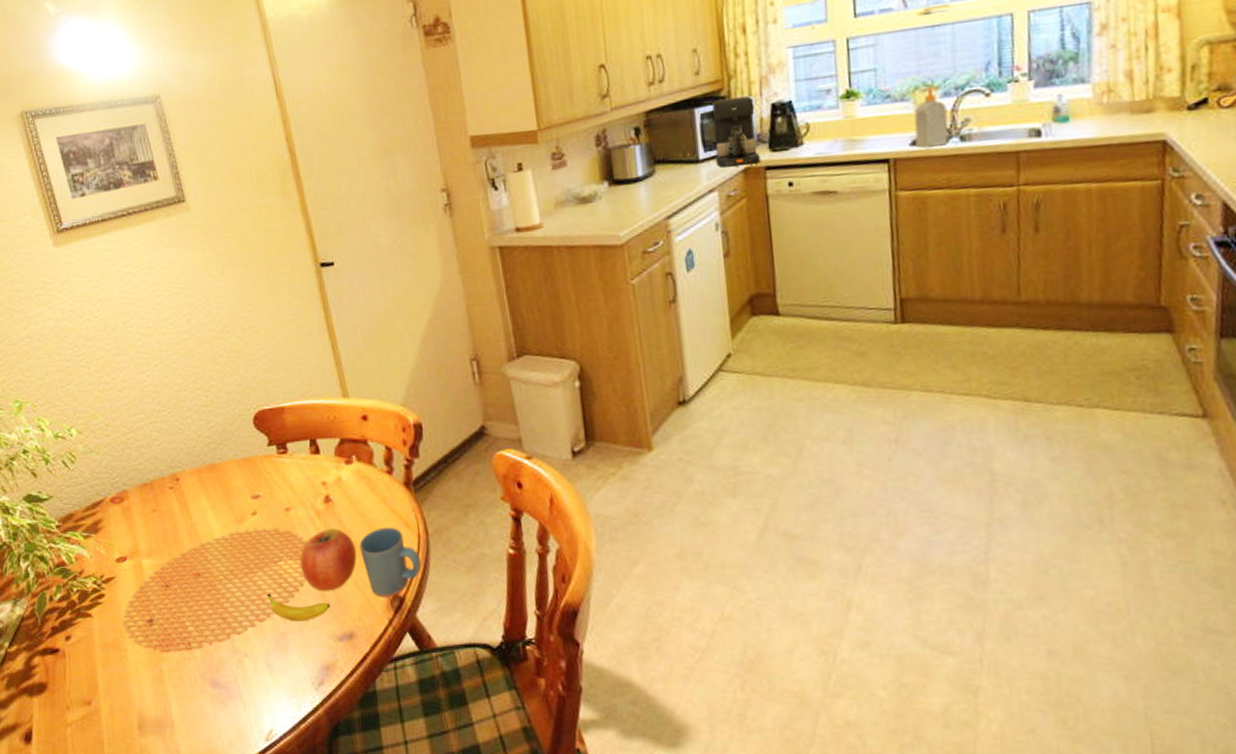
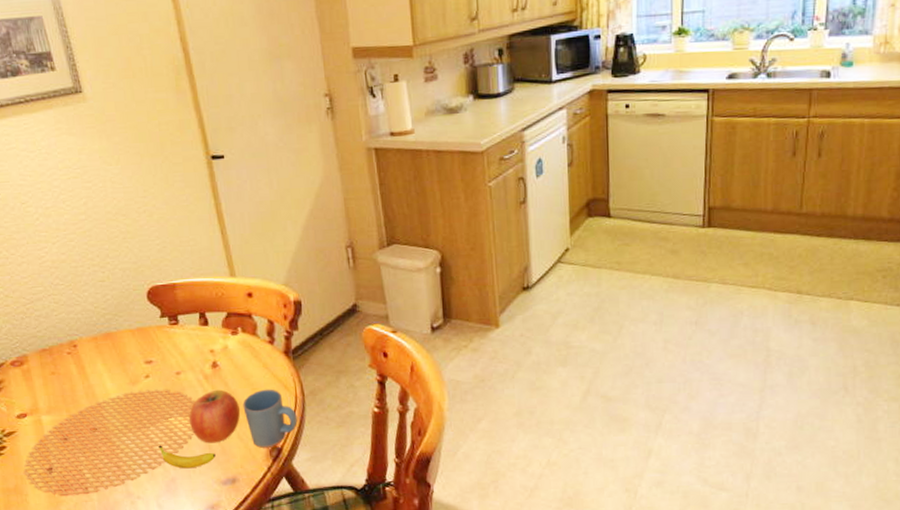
coffee maker: present [712,96,761,168] -> none [565,27,604,89]
soap bottle: present [914,87,948,149] -> none [731,30,758,83]

